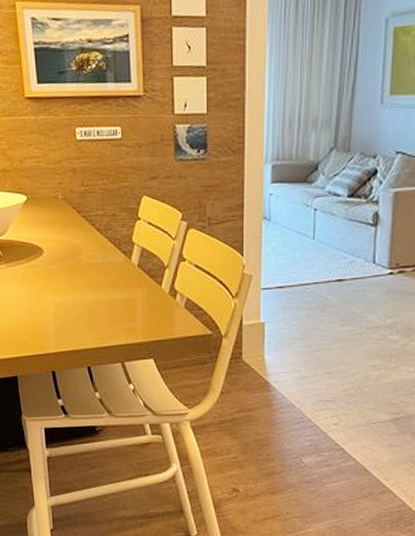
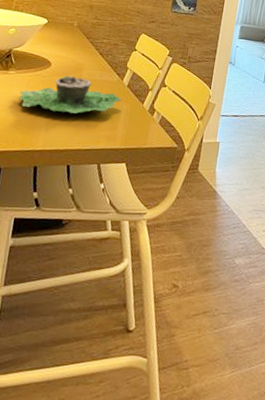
succulent planter: none [16,261,135,308] -> present [19,75,123,114]

